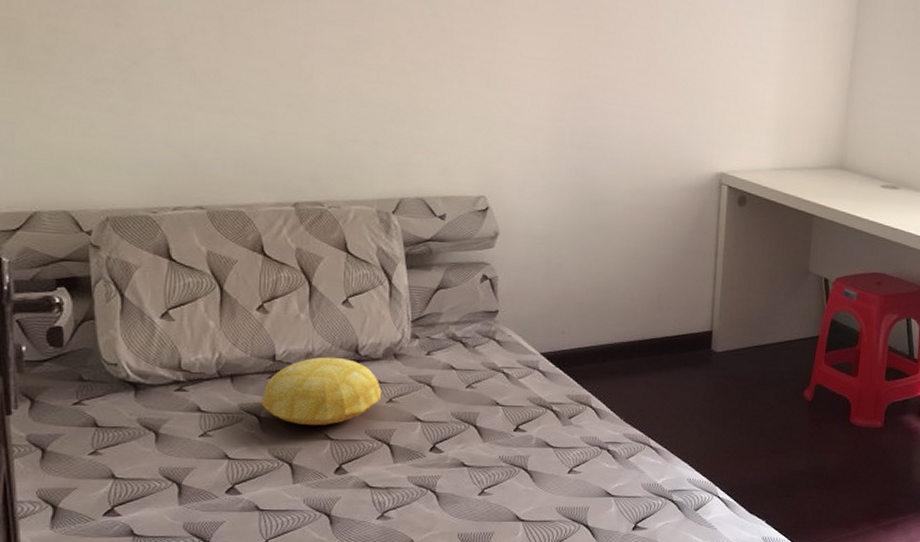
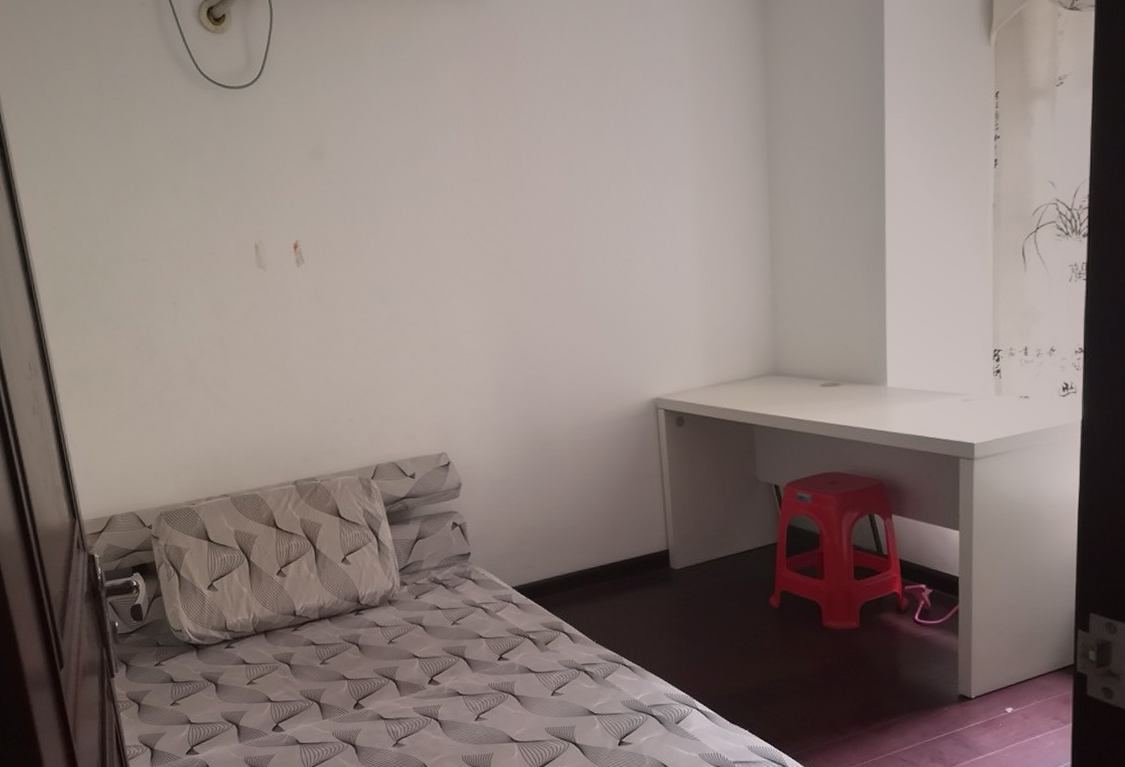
cushion: present [261,357,382,425] -> none [289,608,383,669]

